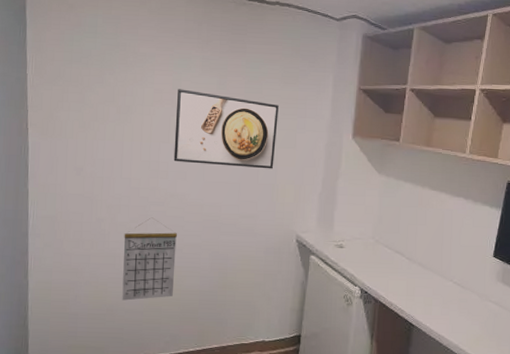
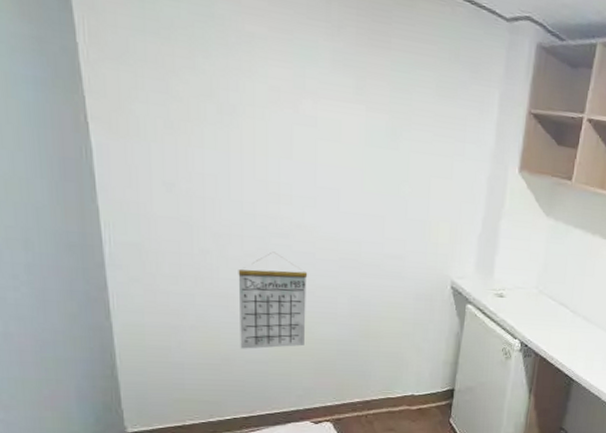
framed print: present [173,89,279,169] -> none [299,88,432,203]

